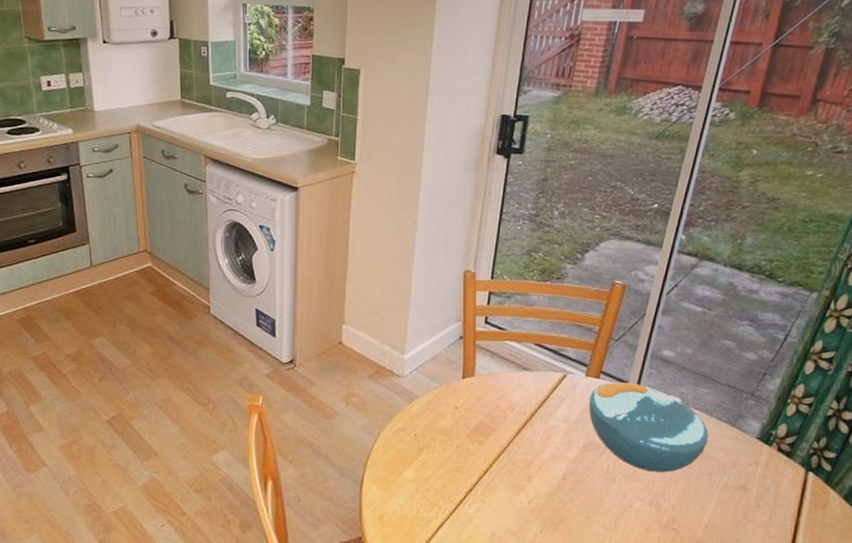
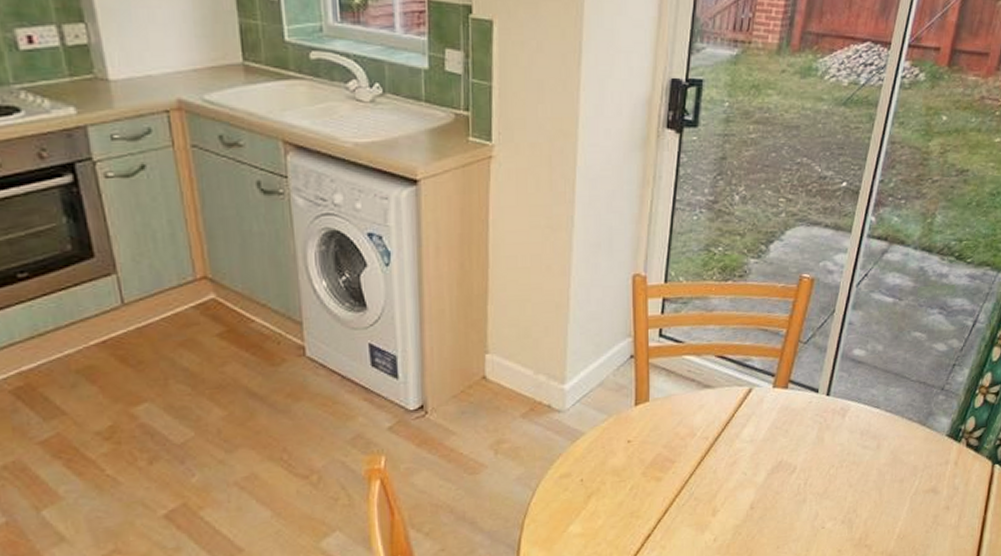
bowl: present [588,382,709,473] -> none [776,389,900,487]

